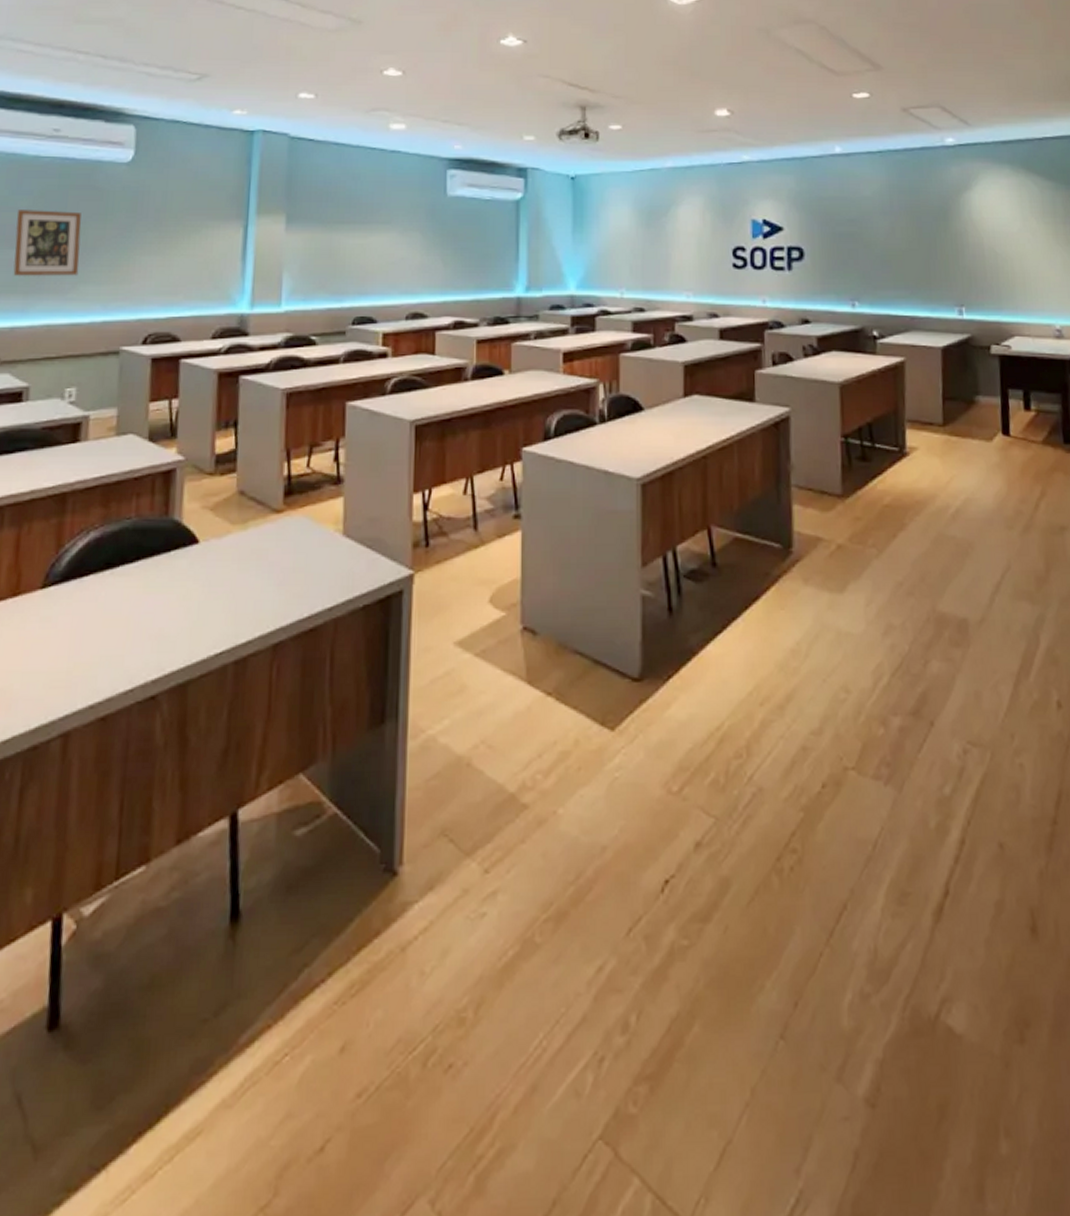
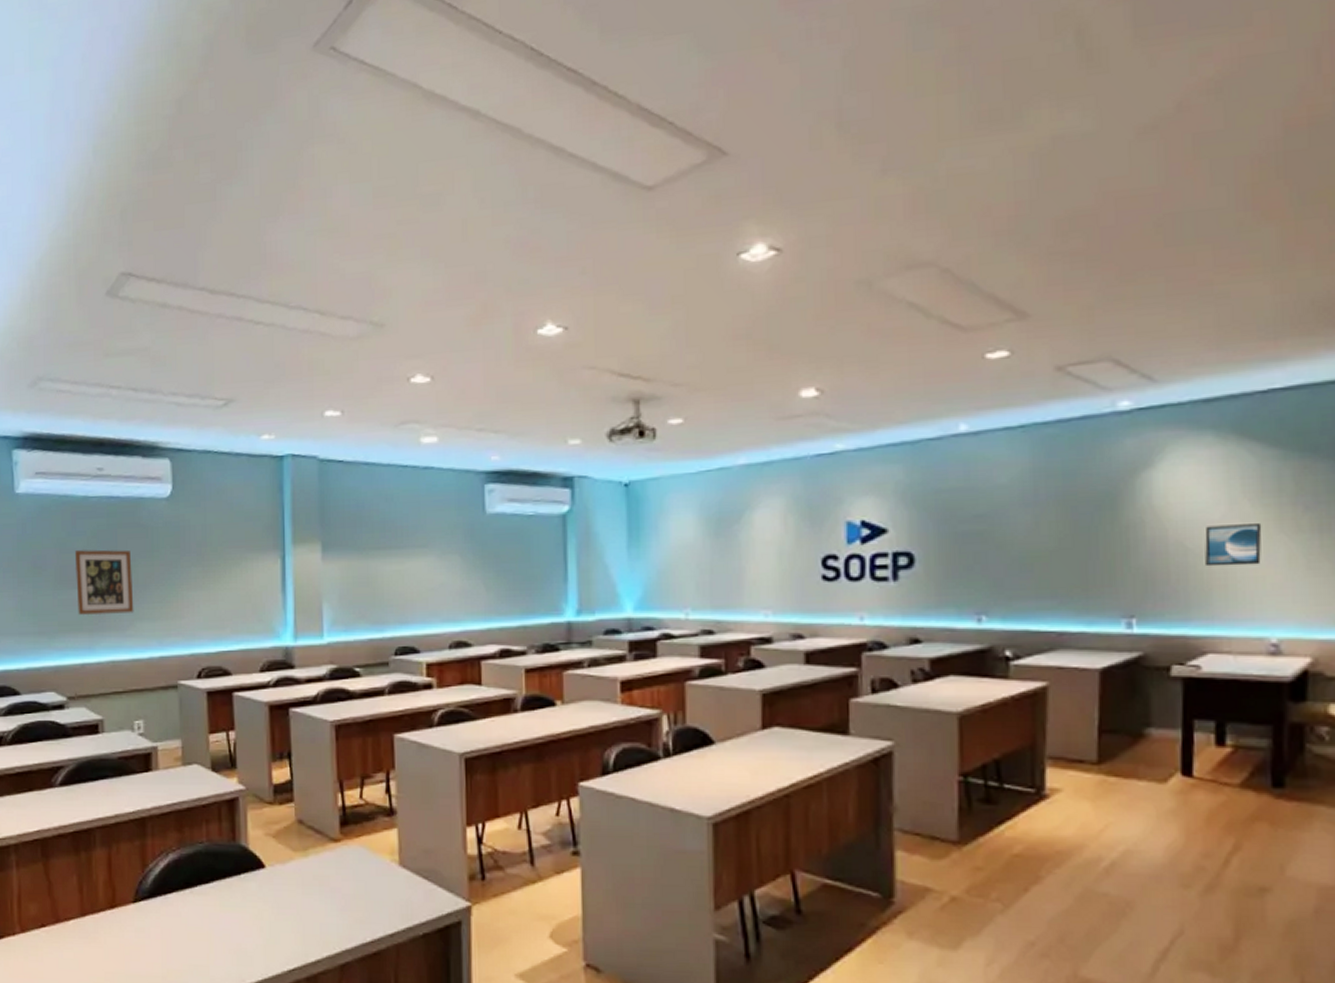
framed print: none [1008,237,1046,268] -> present [1205,524,1262,567]

